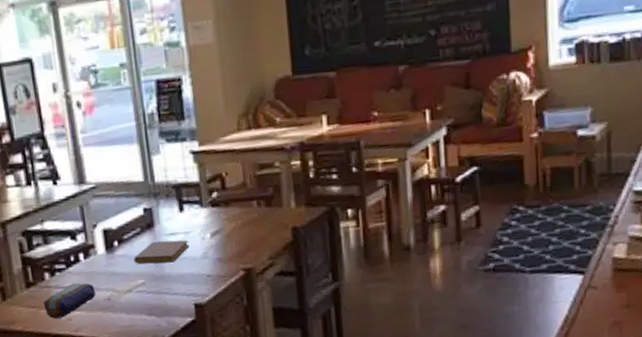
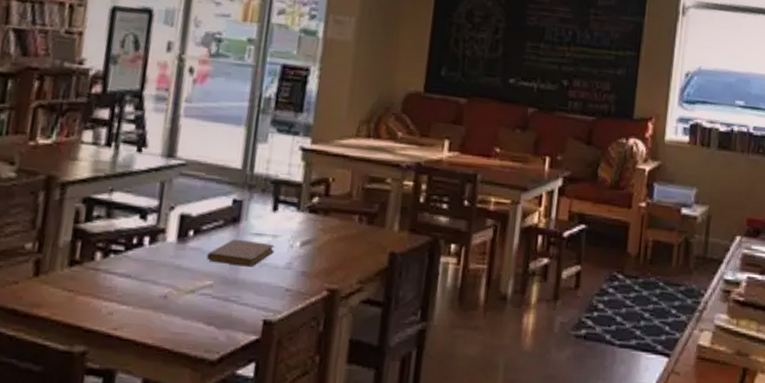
pencil case: present [43,282,96,319] -> none [83,270,153,310]

